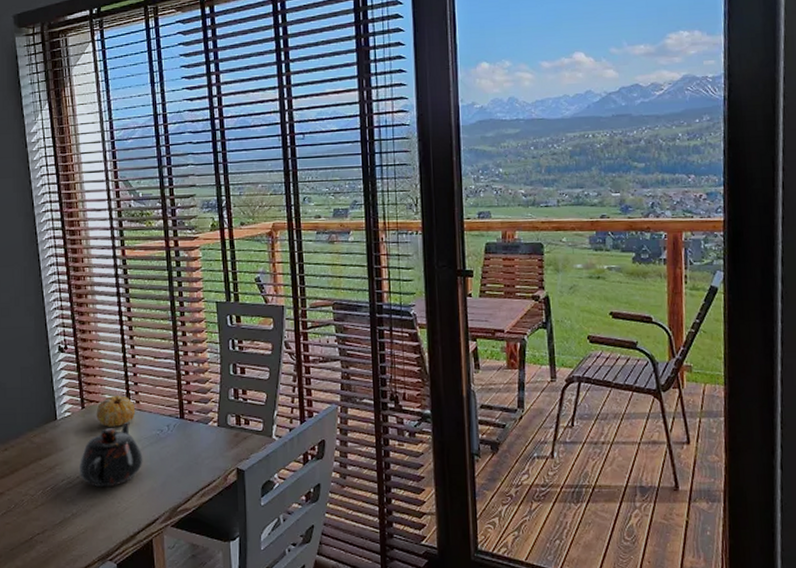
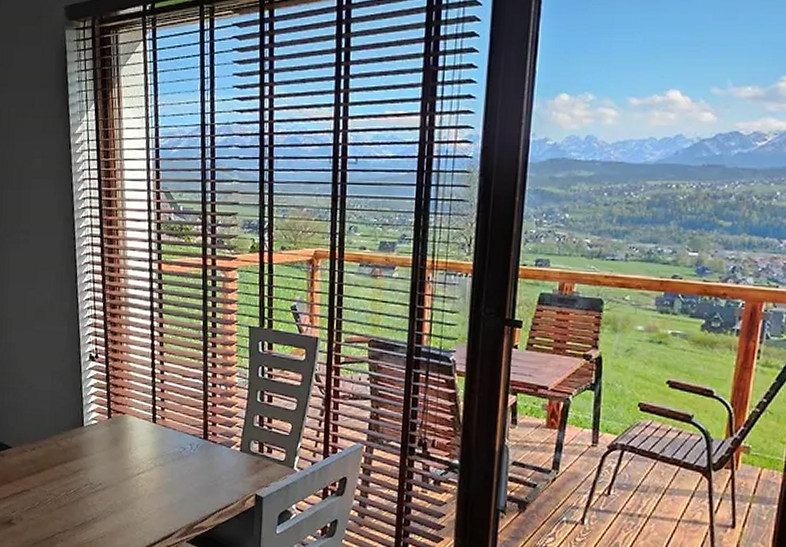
teapot: present [79,421,143,488] -> none [101,436,165,498]
fruit: present [96,394,136,427] -> none [122,408,161,440]

